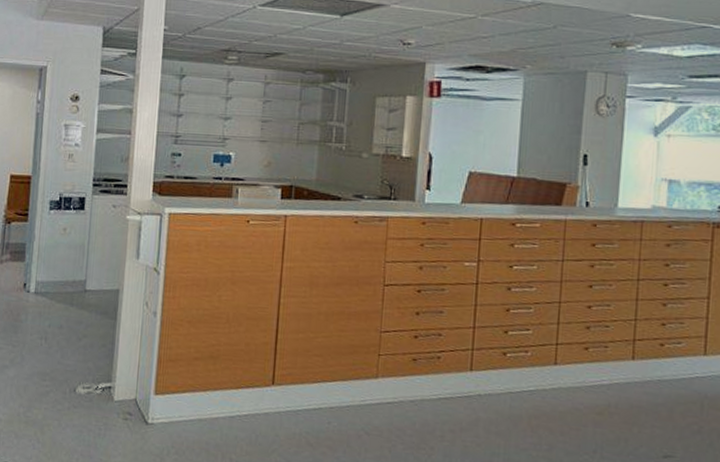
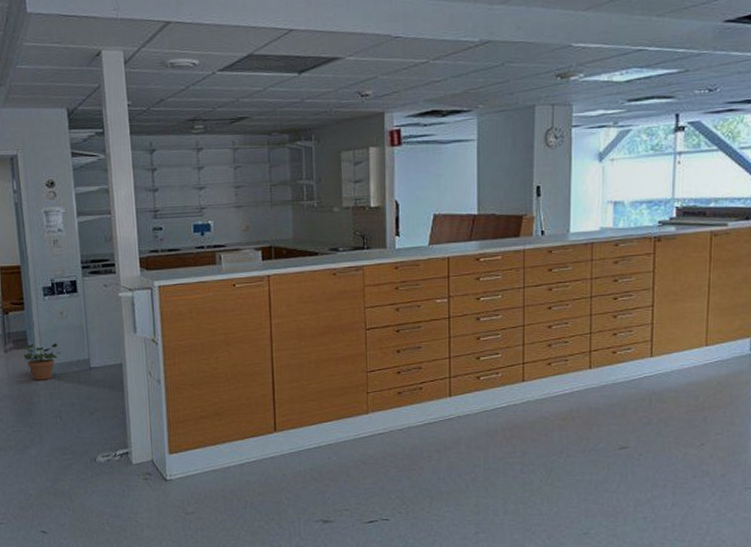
potted plant: none [18,257,57,298] -> present [23,342,61,380]

